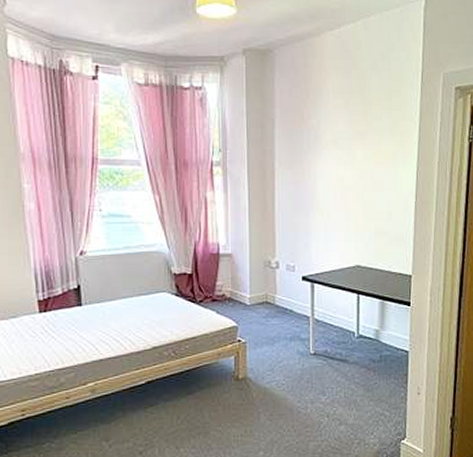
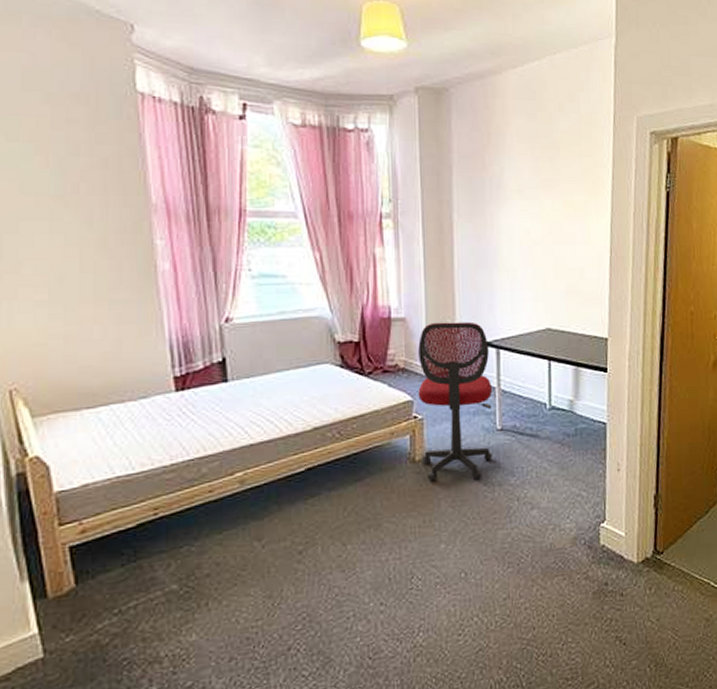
chair: none [242,258,307,397] -> present [418,321,493,481]

